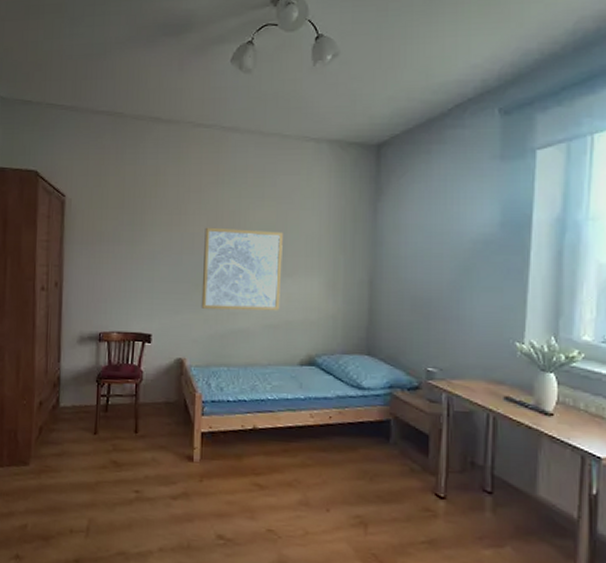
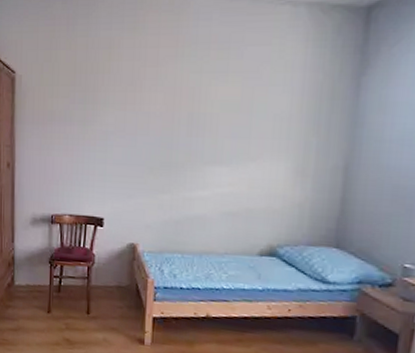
wall art: present [201,227,283,311] -> none [155,105,248,198]

